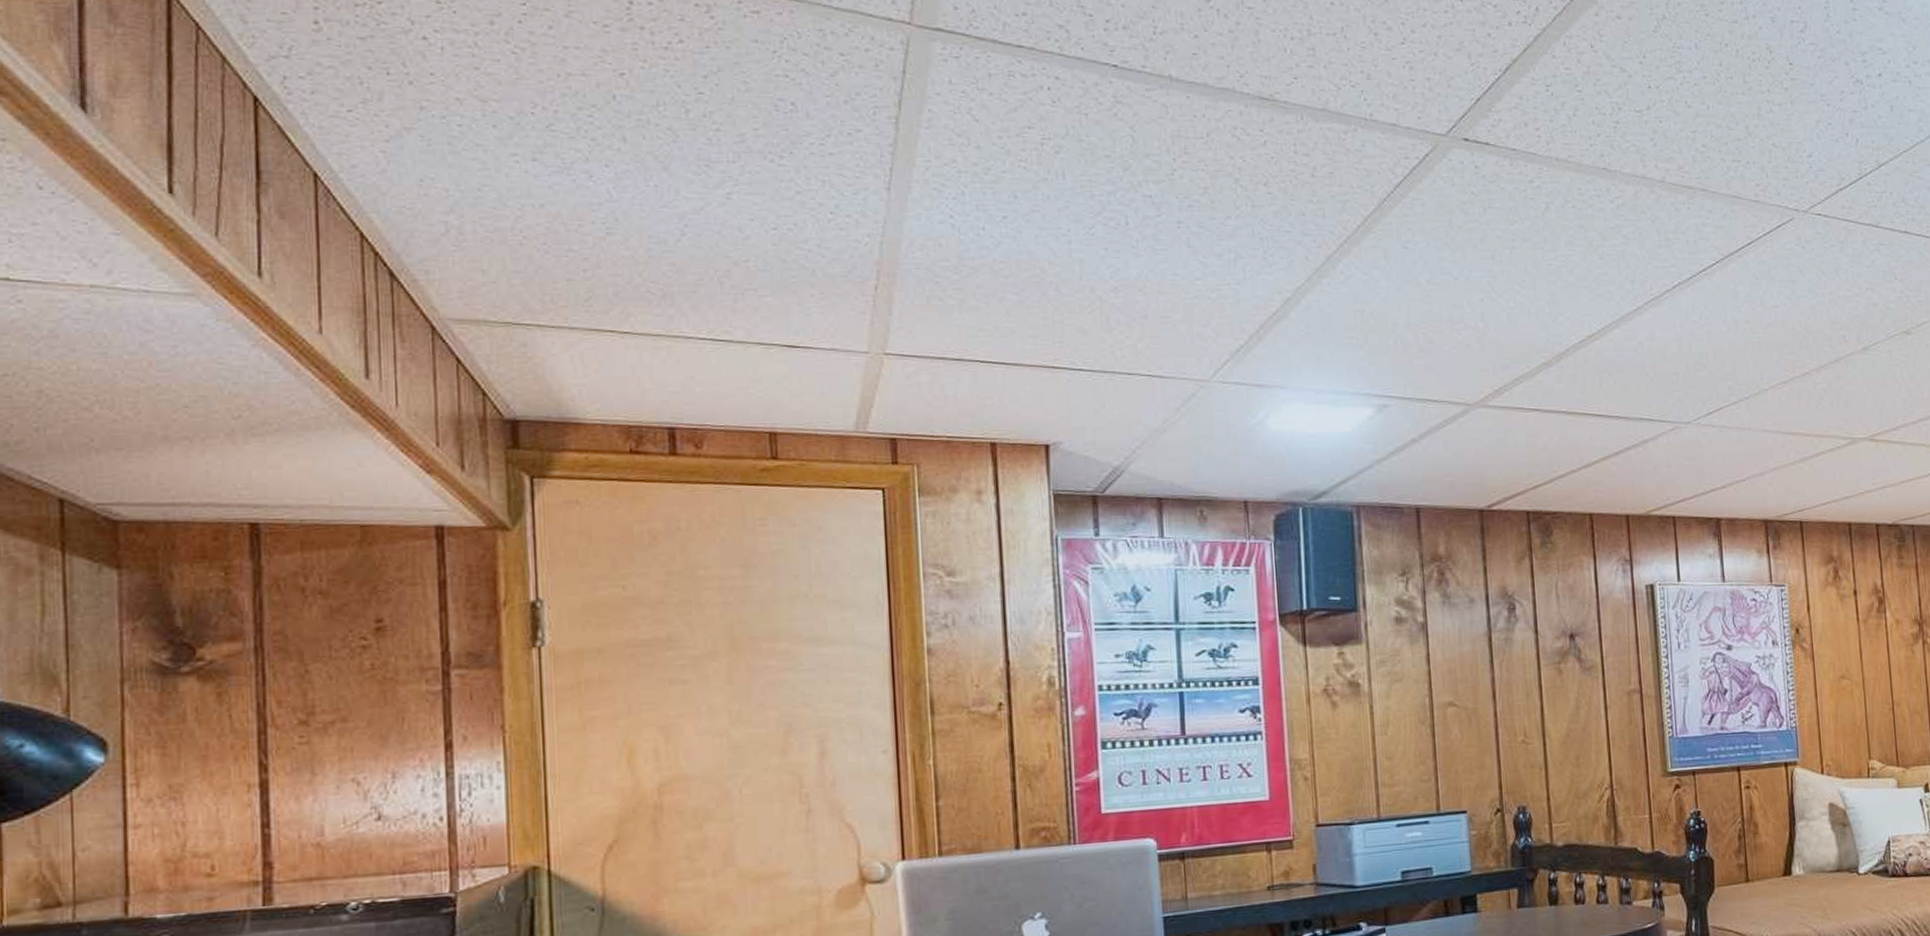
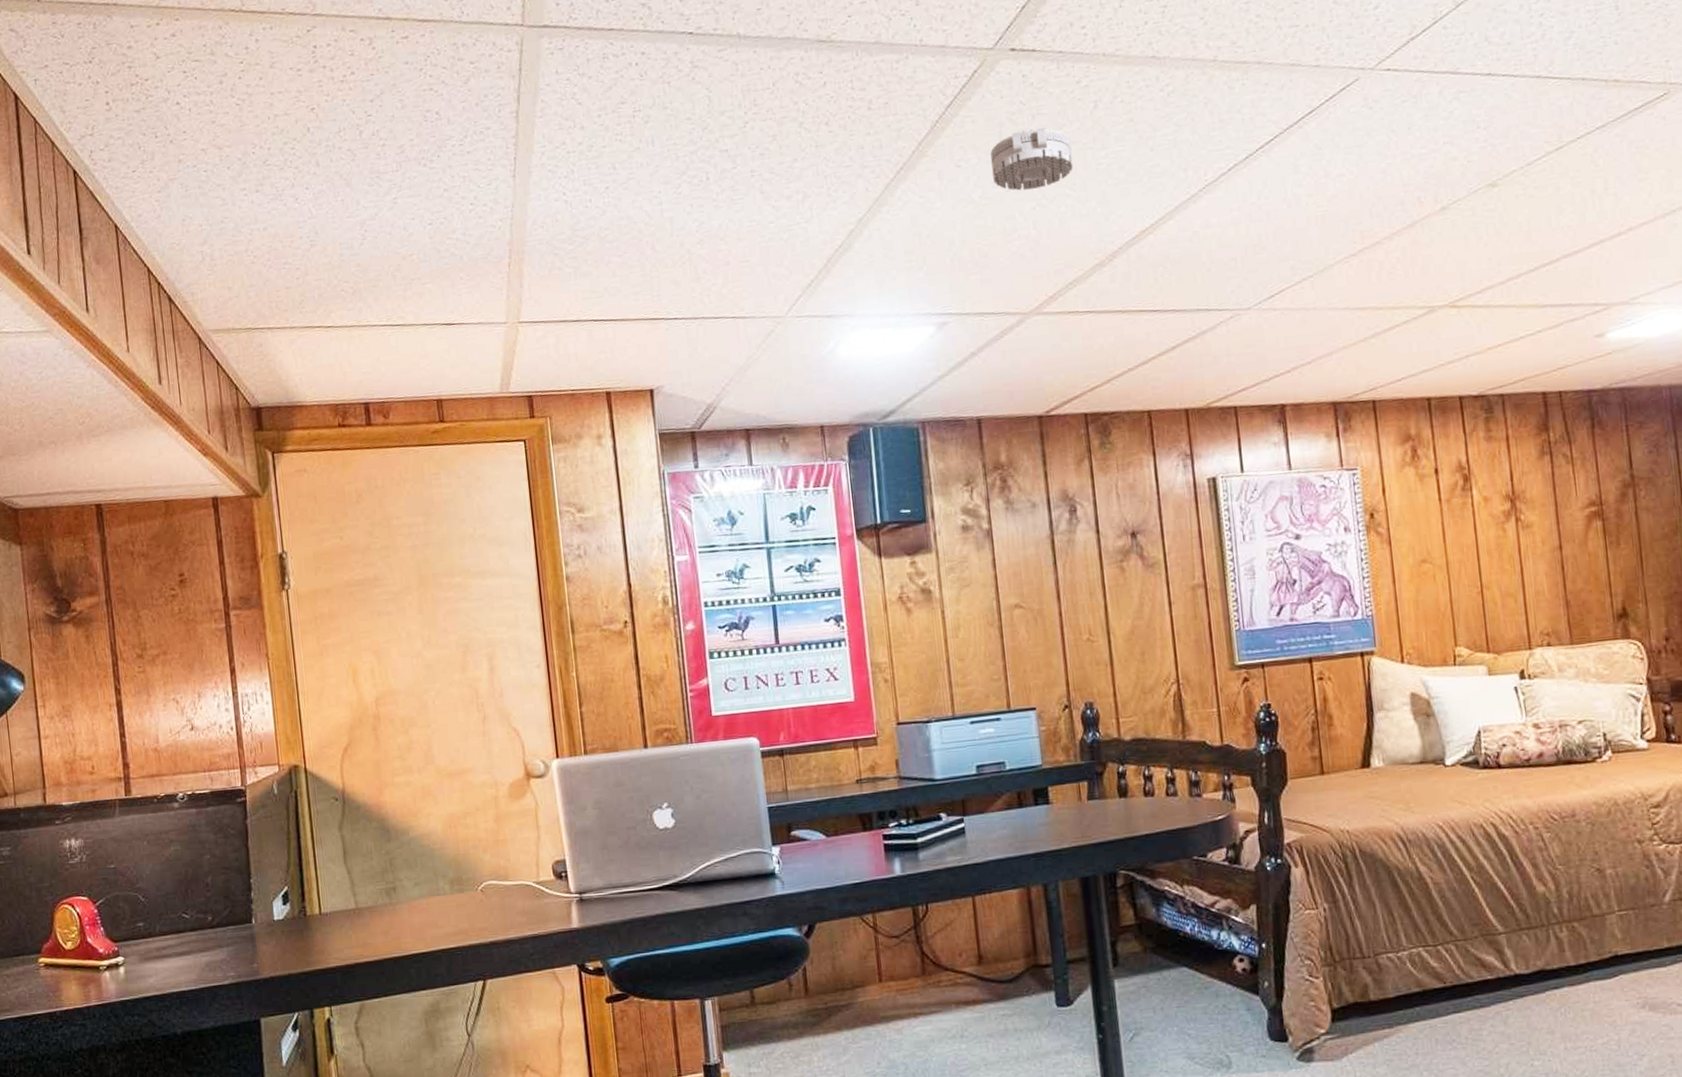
smoke detector: none [1439,220,1523,280] -> present [990,127,1073,191]

